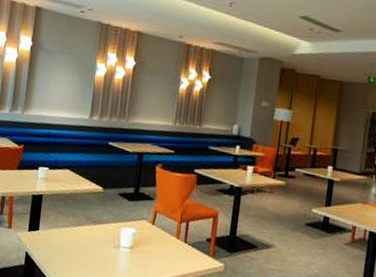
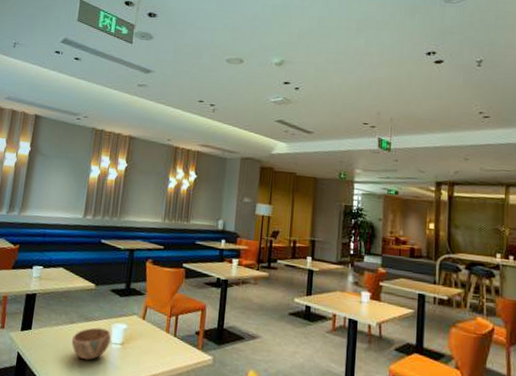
bowl: none [80,231,120,263] -> present [72,327,111,360]

